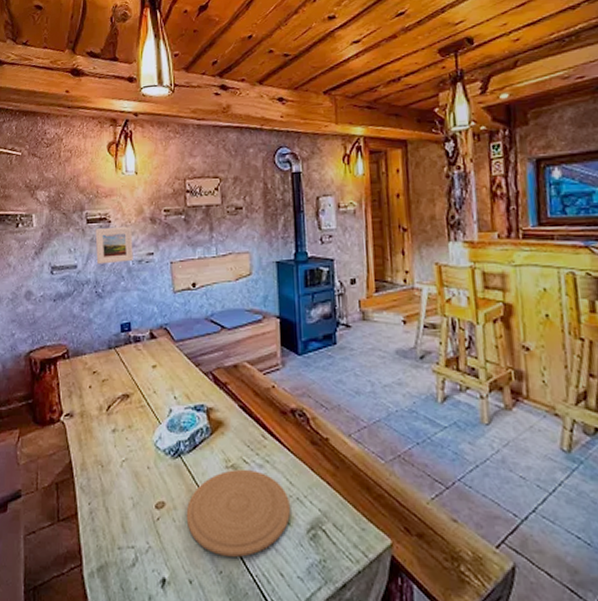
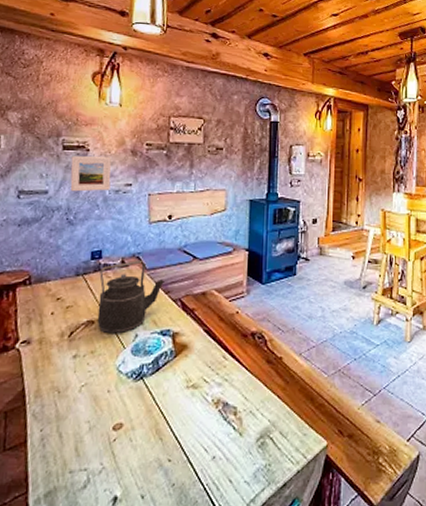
kettle: none [130,331,194,409] -> present [97,259,164,334]
plate: present [186,469,290,557] -> none [143,387,243,469]

